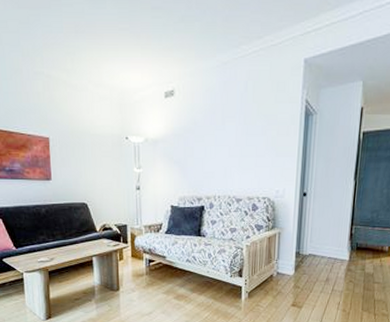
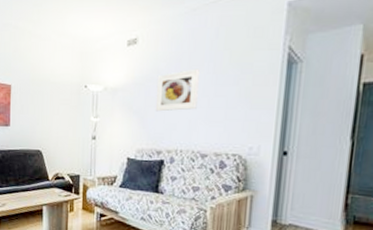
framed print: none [194,120,232,161] -> present [155,68,200,112]

